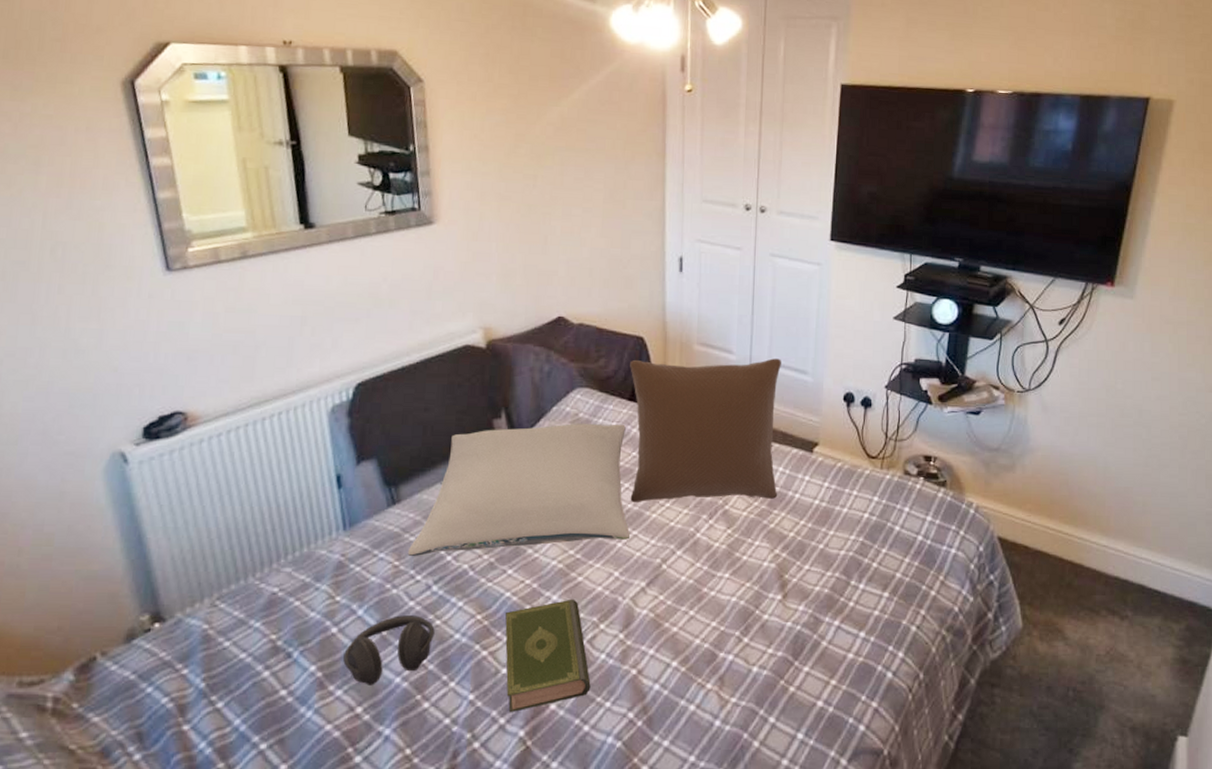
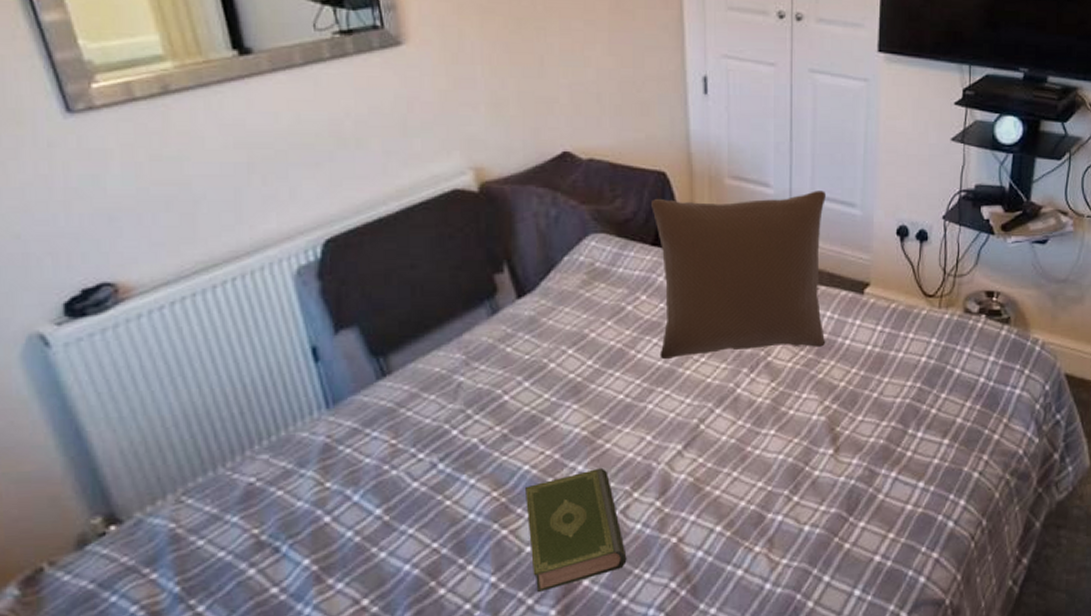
headphones: present [343,615,435,685] -> none [341,497,445,576]
pillow: present [407,424,631,557] -> none [405,272,663,434]

